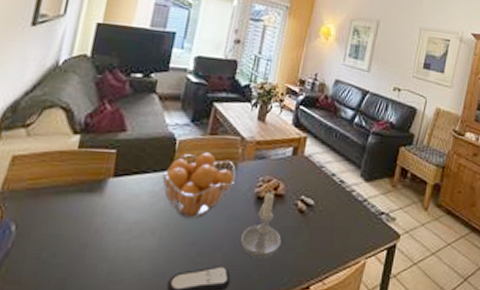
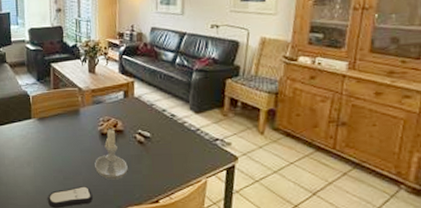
fruit basket: present [162,152,236,218] -> none [25,103,80,153]

